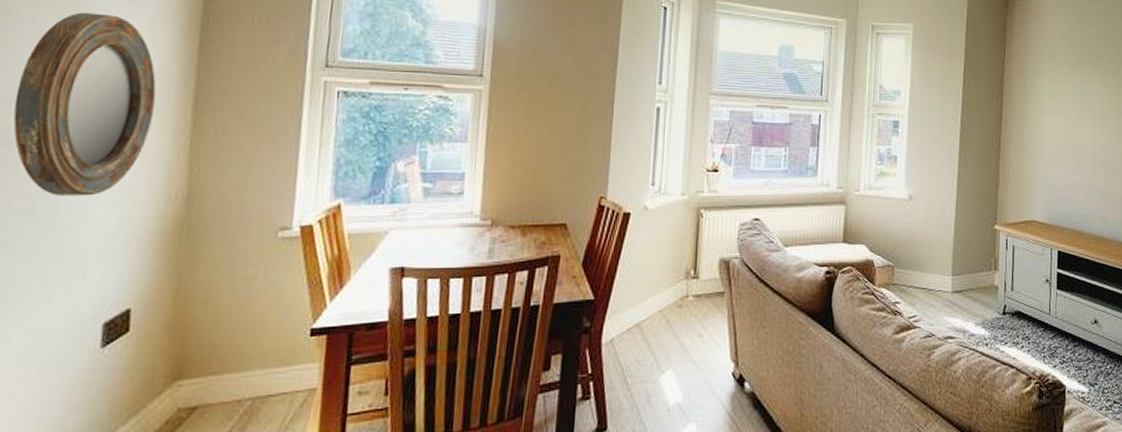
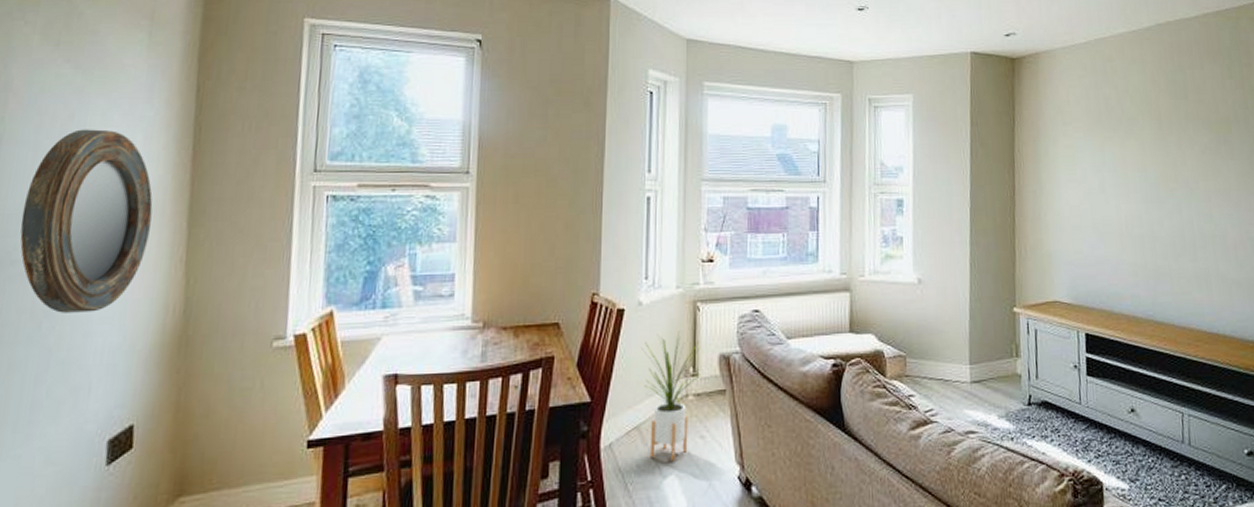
house plant: none [645,236,701,357] -> present [642,332,699,461]

